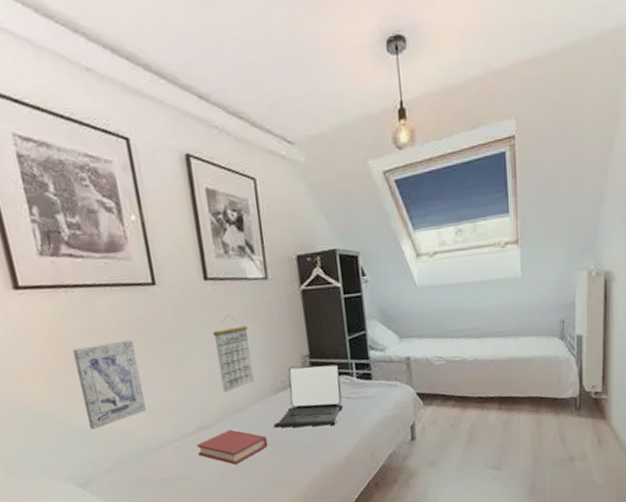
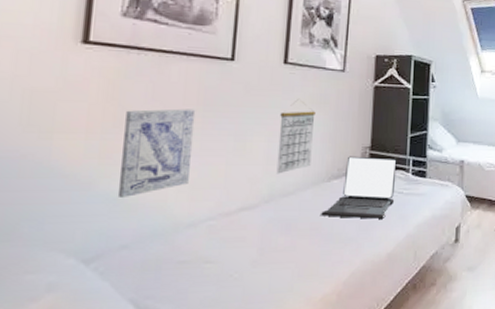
hardback book: present [197,429,268,465] -> none [233,213,311,252]

